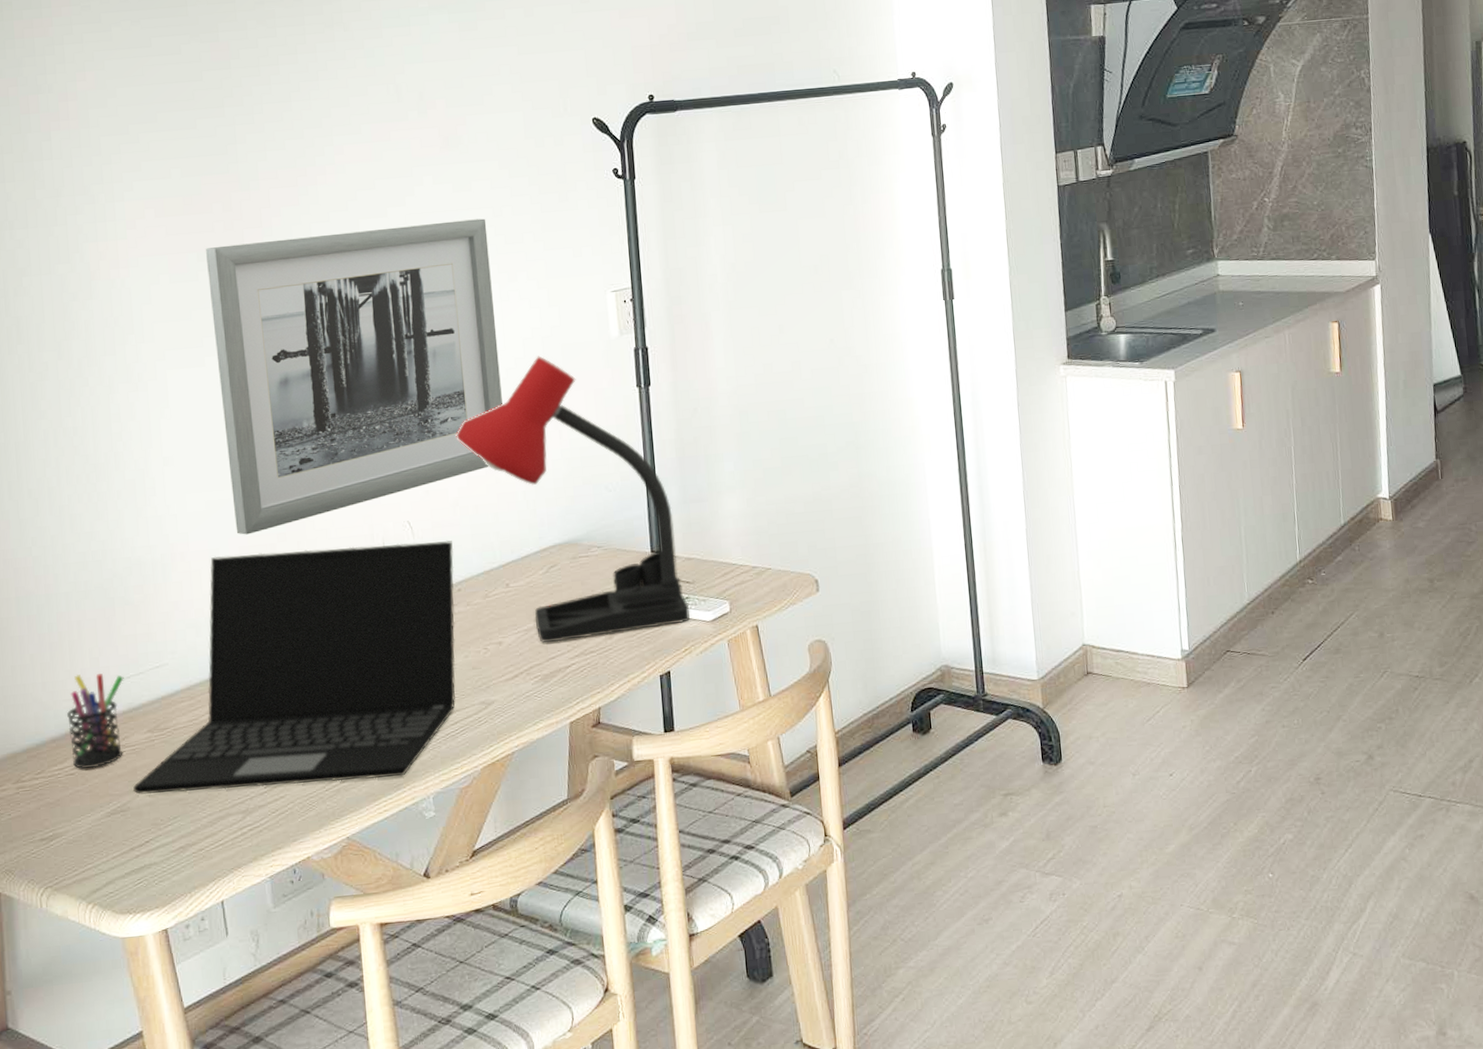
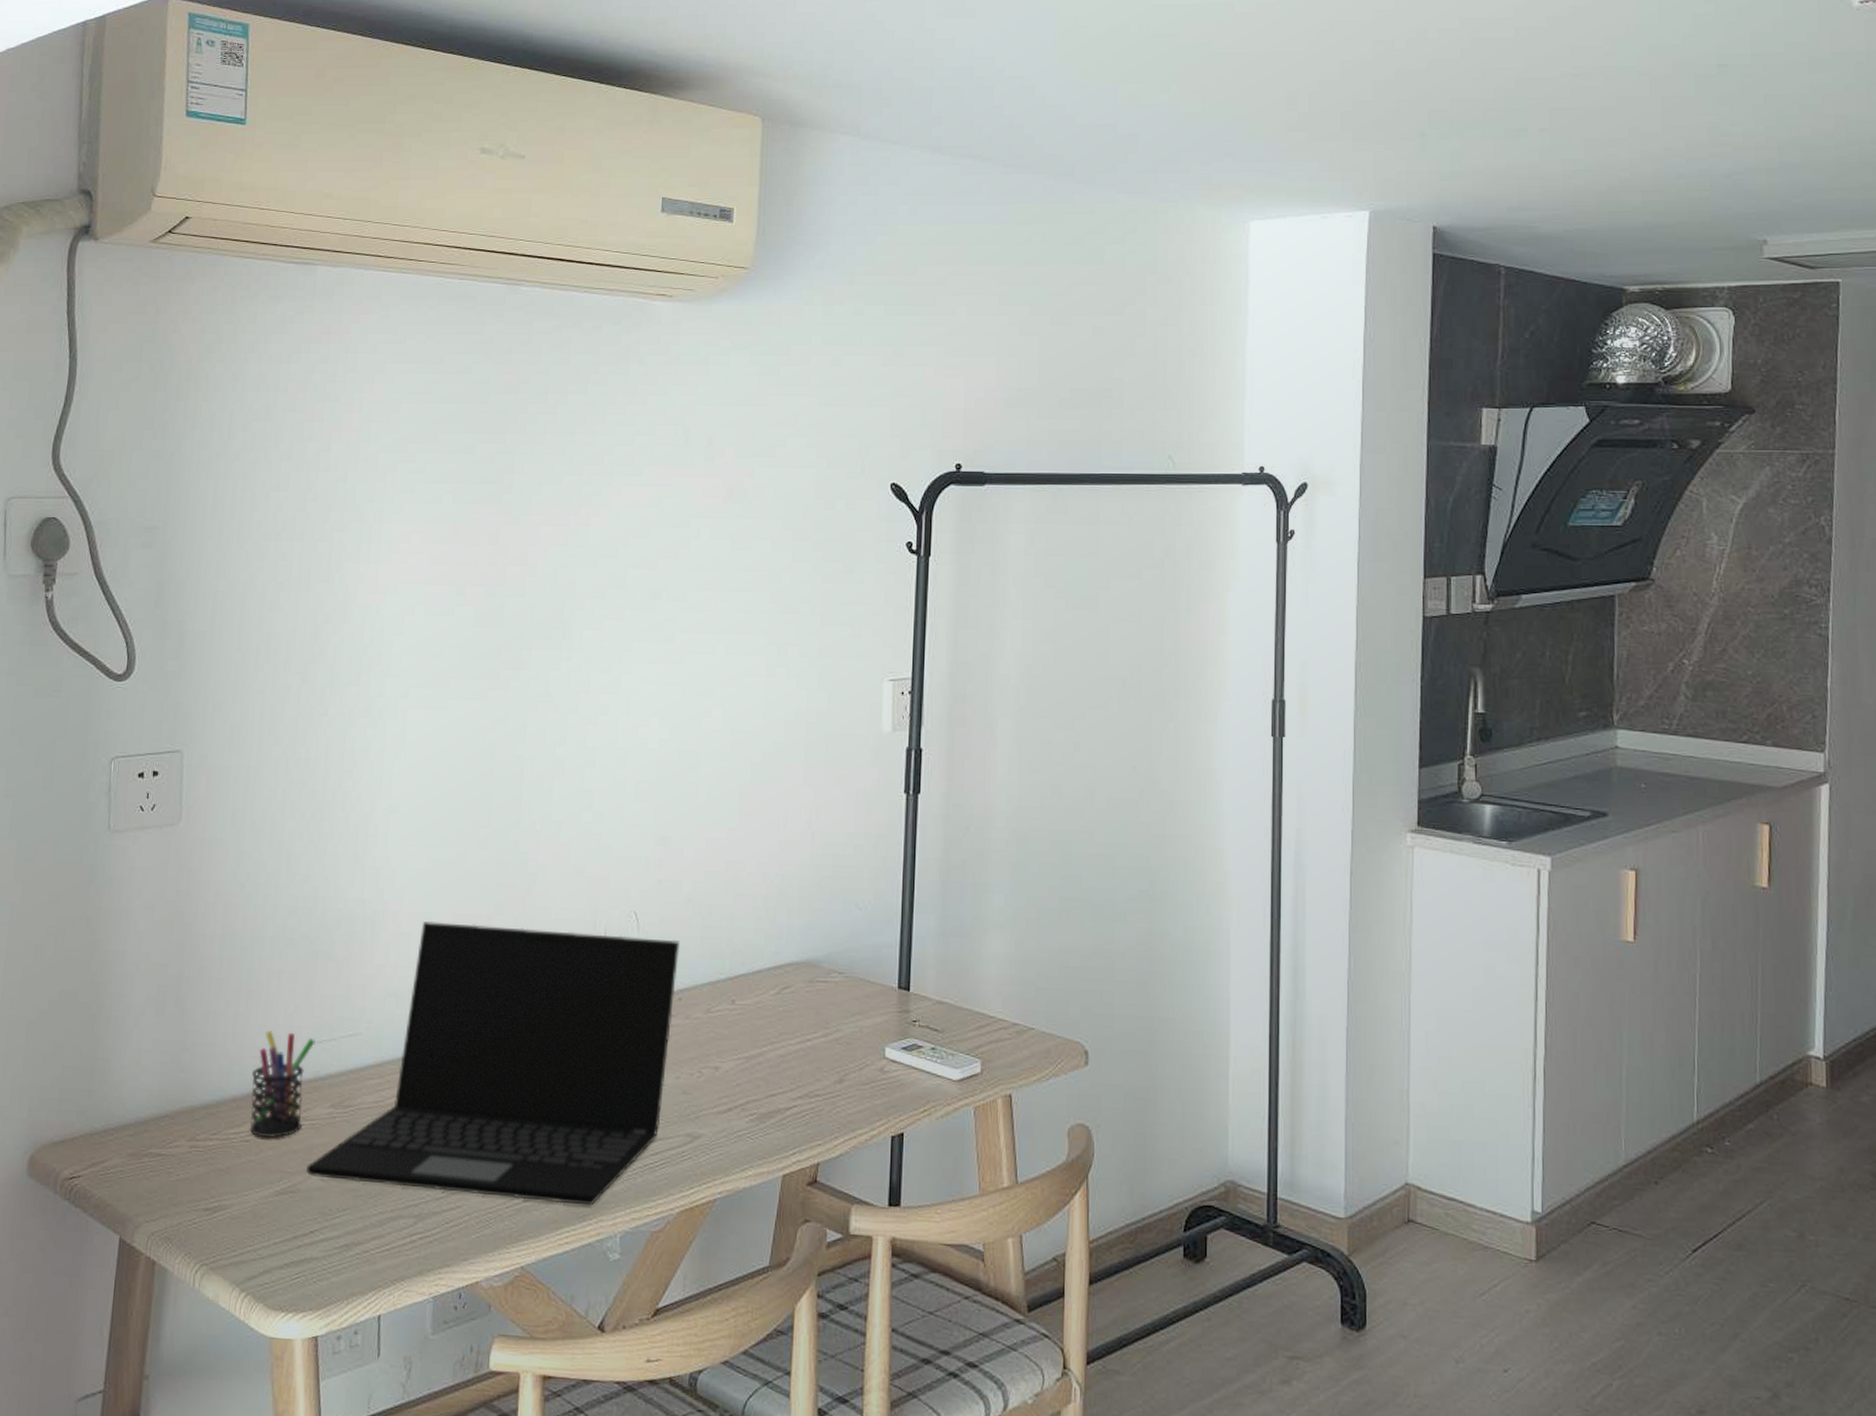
wall art: present [205,218,503,535] -> none [453,581,762,902]
desk lamp: present [456,356,690,642] -> none [698,743,934,1078]

